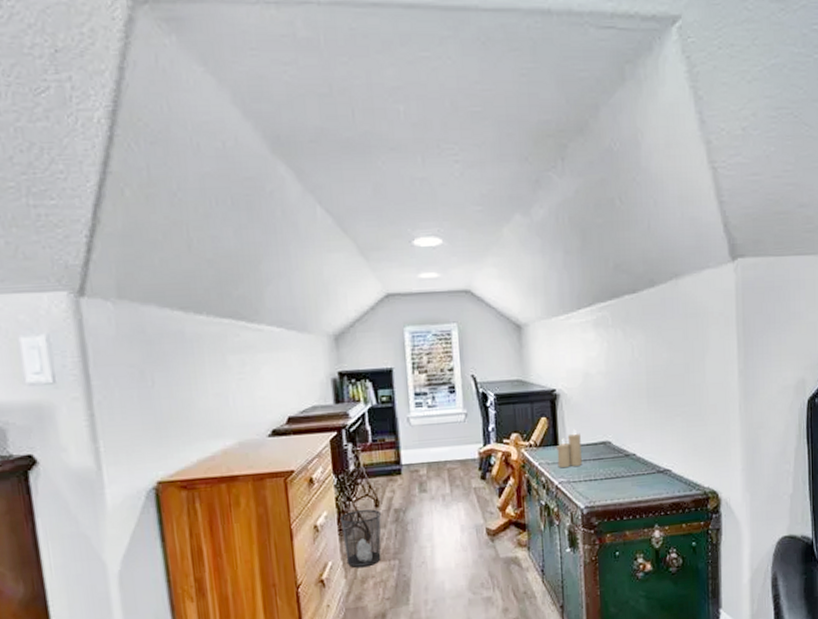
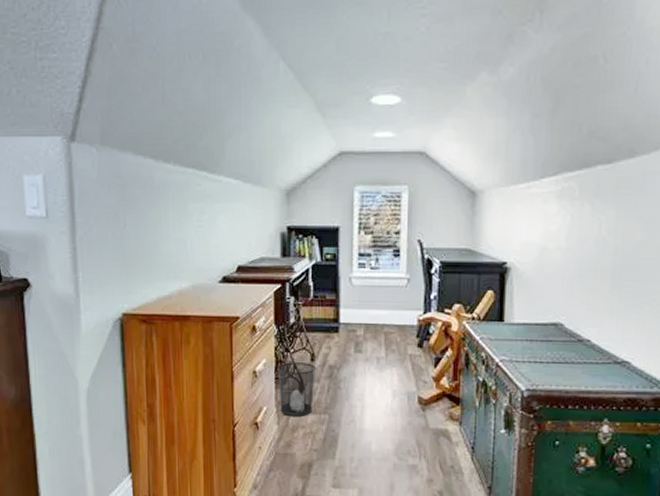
candle: present [556,429,582,469] -> none [501,306,529,347]

